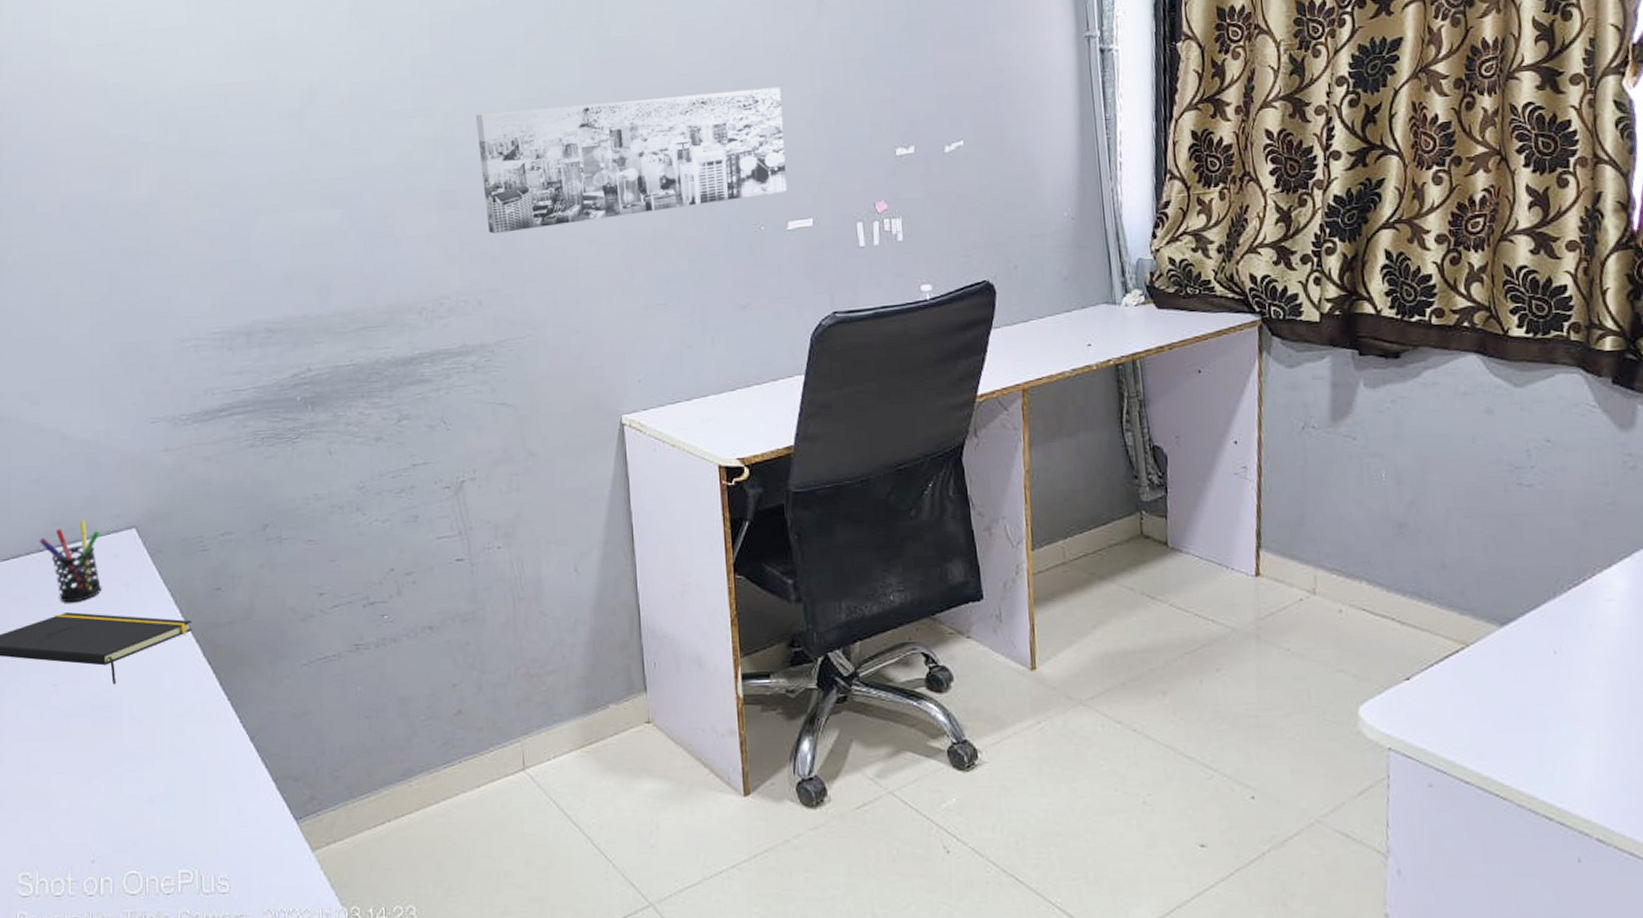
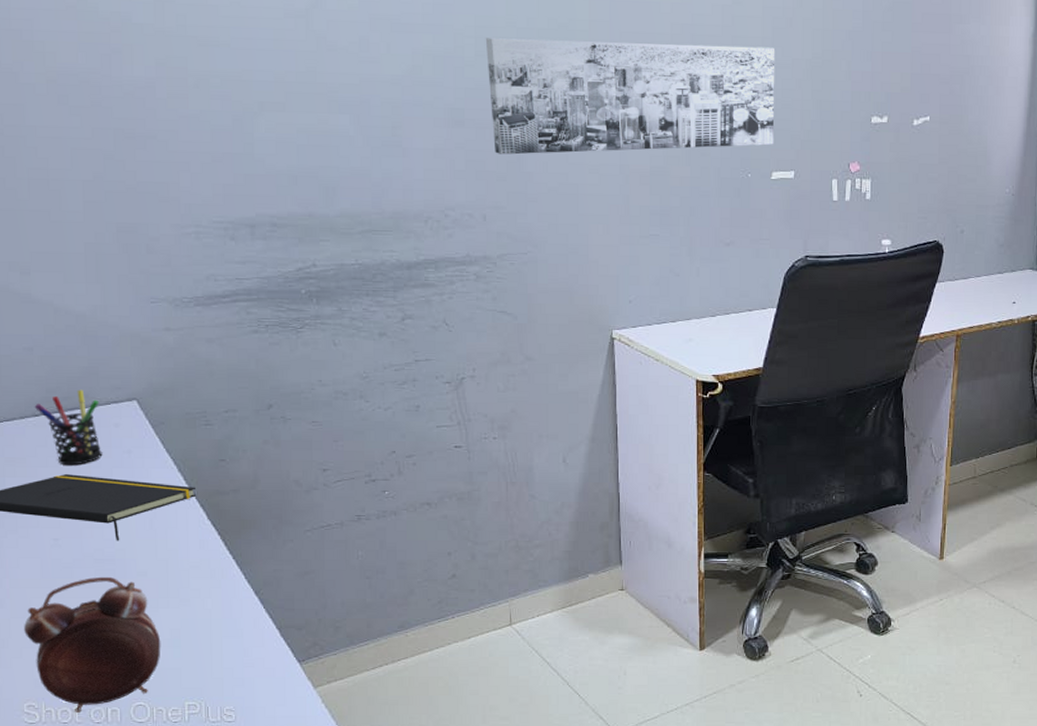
alarm clock: none [22,725,155,884] -> present [24,576,161,712]

